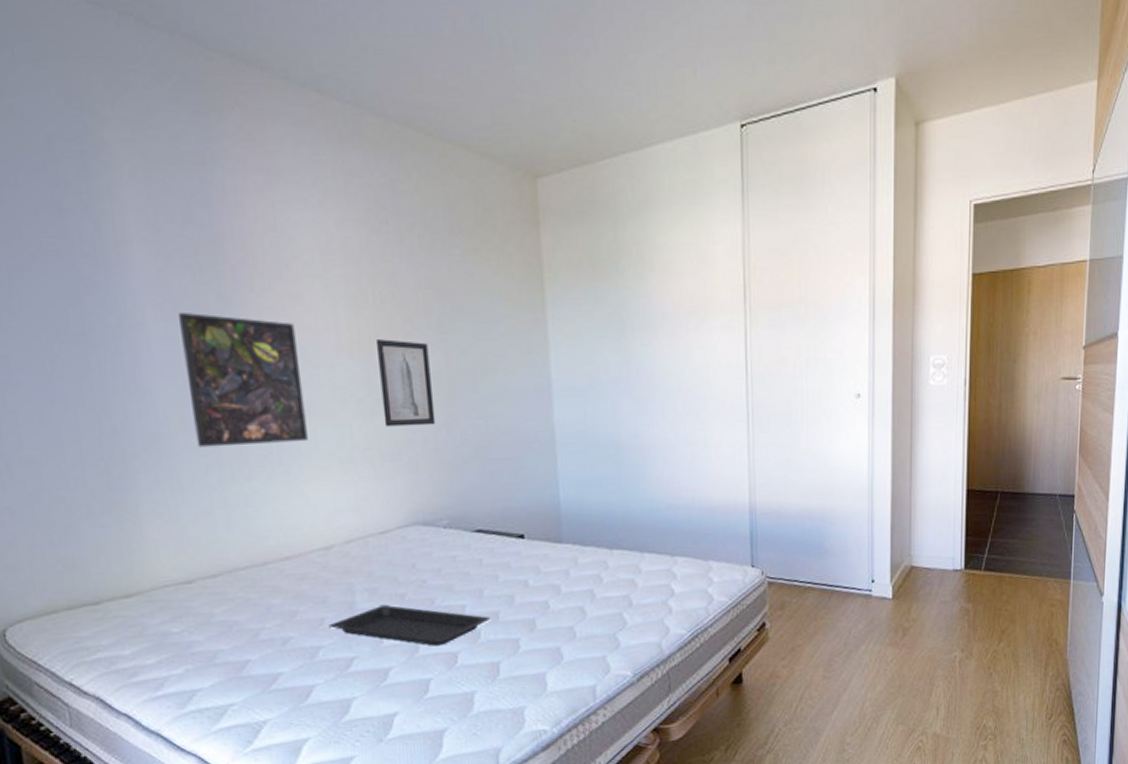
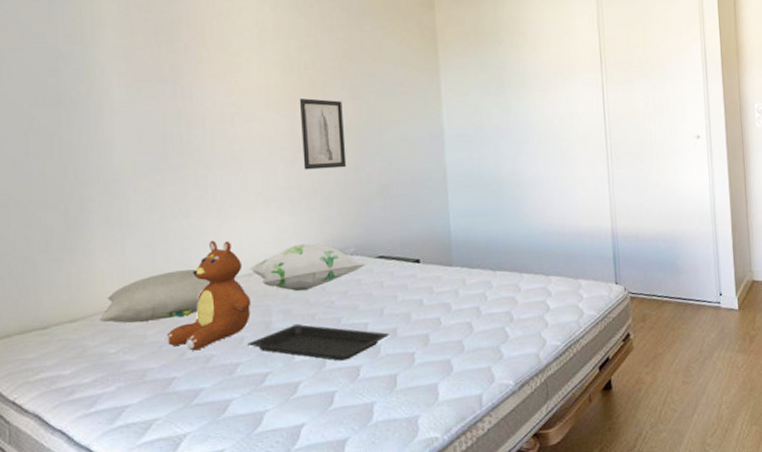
pillow: none [158,541,282,600] -> present [100,269,210,323]
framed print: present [179,312,308,448] -> none [139,79,239,190]
teddy bear: none [235,508,331,632] -> present [166,240,251,351]
decorative pillow: none [327,513,463,567] -> present [250,243,367,291]

